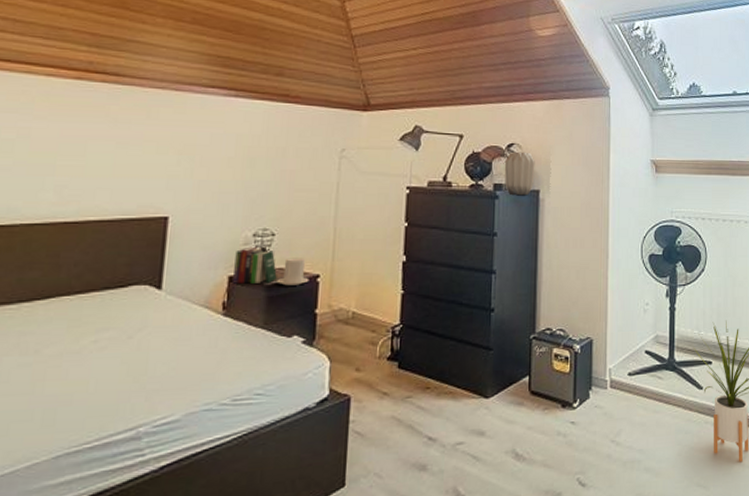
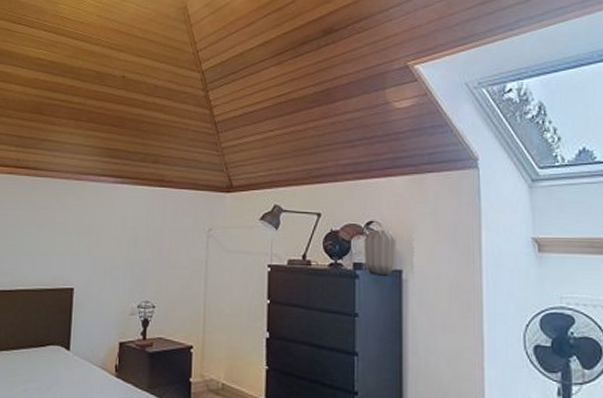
books: present [232,246,277,285] -> none [122,316,158,352]
candle: present [276,258,309,286] -> none [157,328,184,355]

